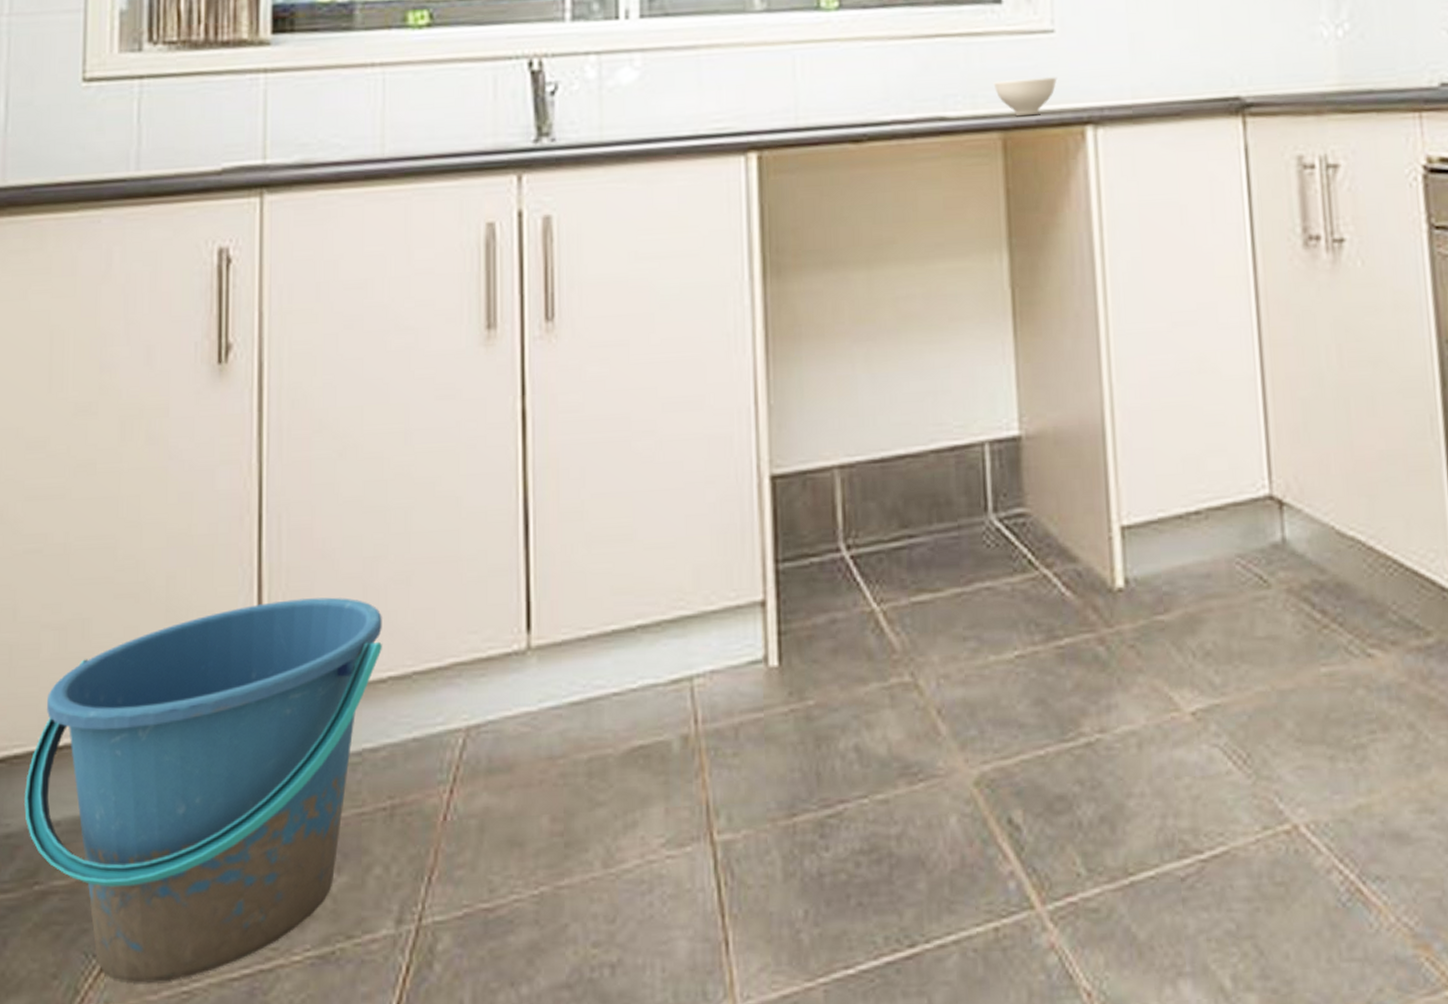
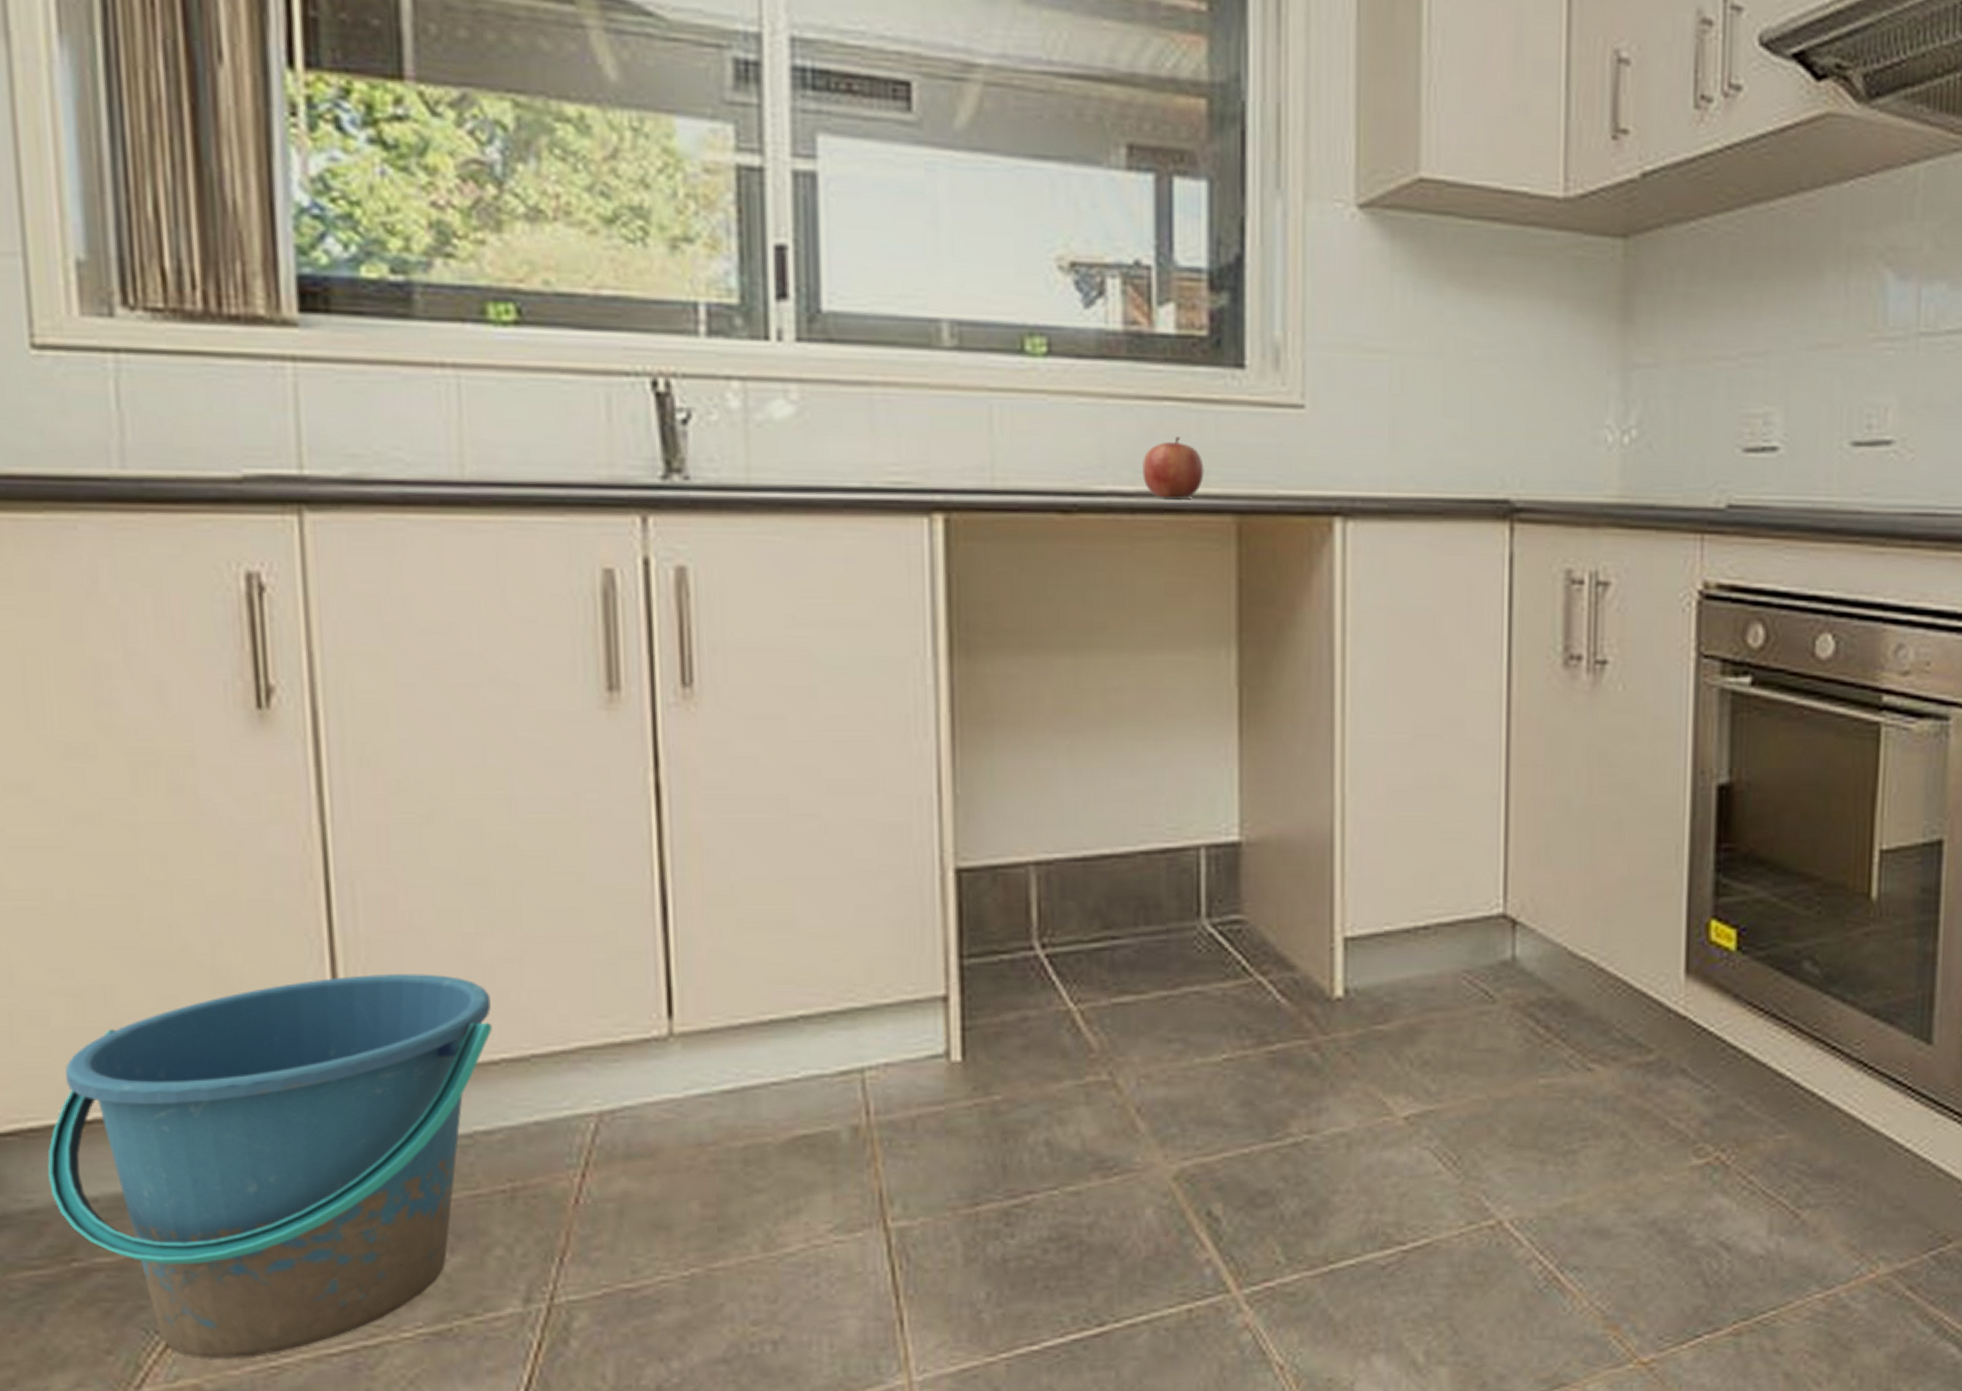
fruit: none [919,67,972,122] -> present [1141,437,1204,498]
bowl: present [993,76,1058,116] -> none [1230,457,1305,500]

